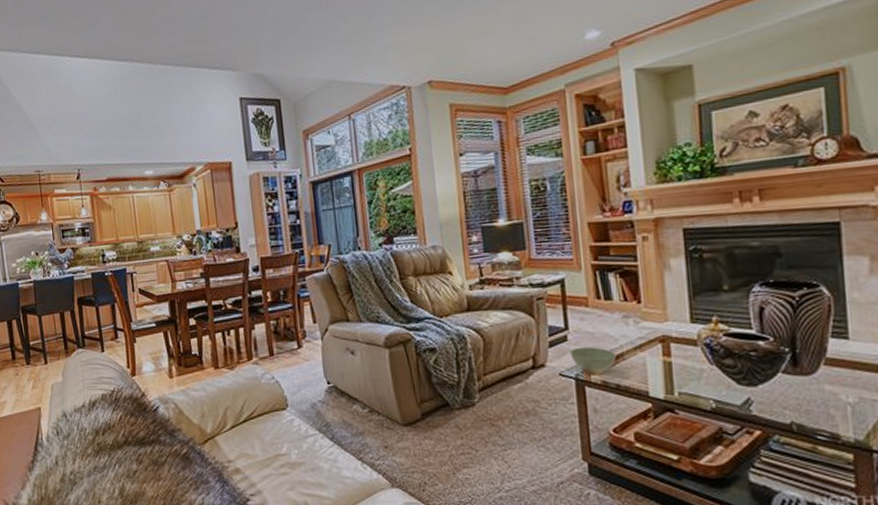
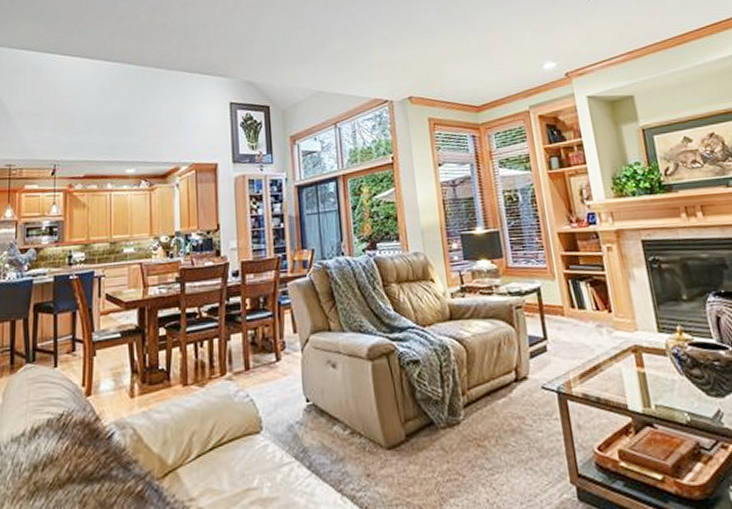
bowl: present [570,346,616,376] -> none [550,357,594,388]

